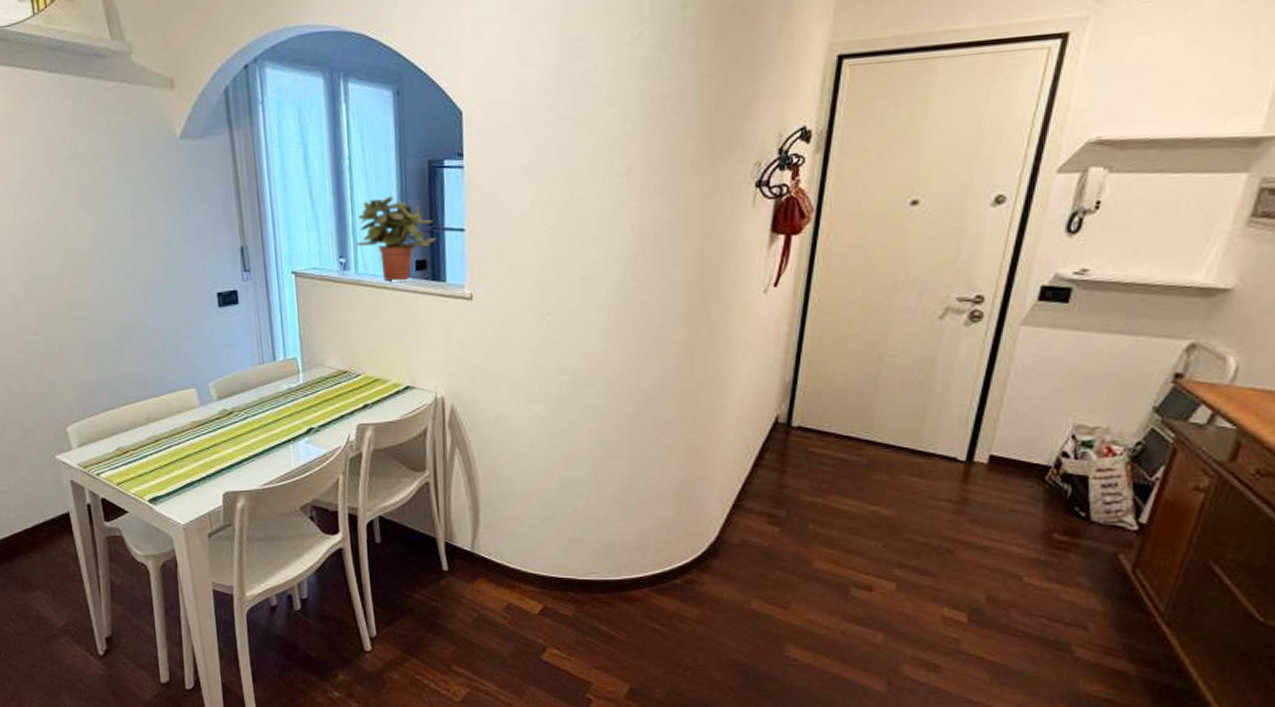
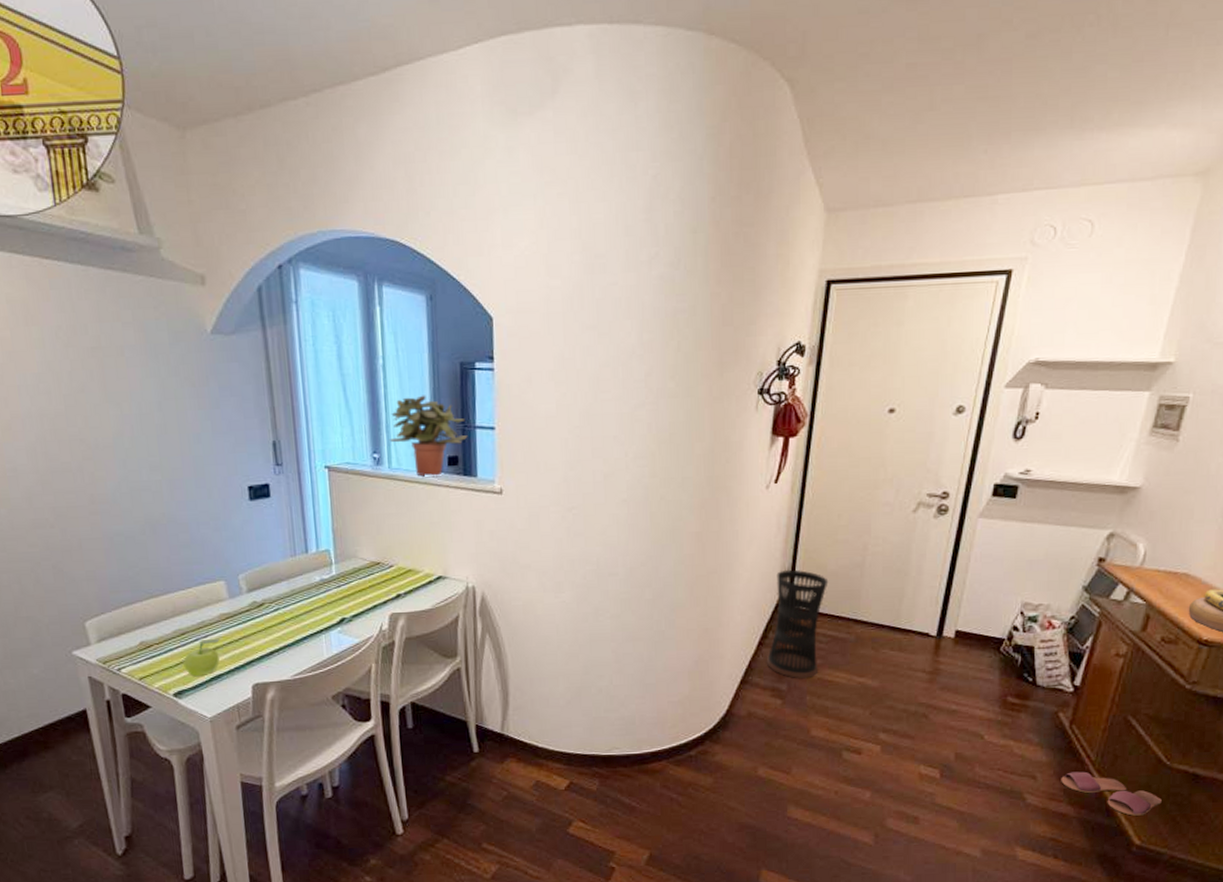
fruit: none [157,445,192,484] -> present [183,638,220,677]
umbrella stand: none [762,383,836,504] -> present [766,569,829,678]
slippers: none [1119,623,1252,679] -> present [1061,771,1162,816]

